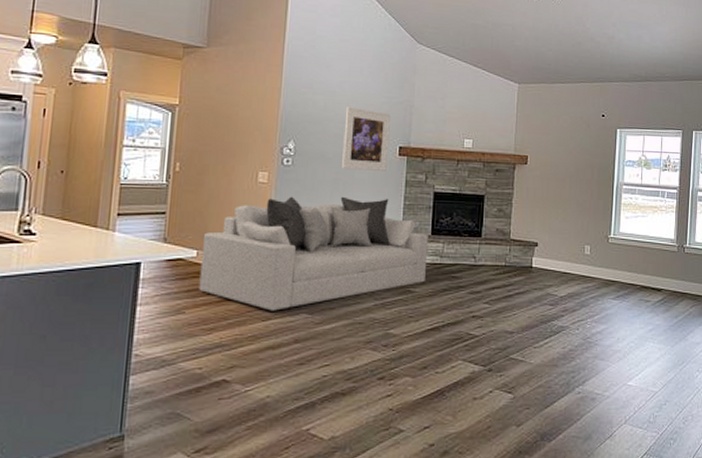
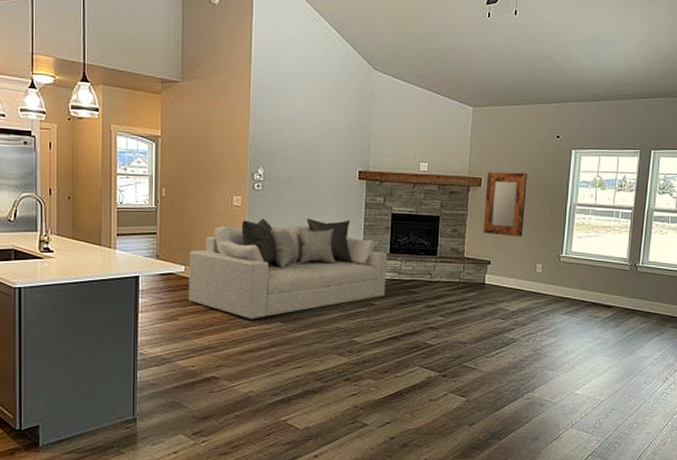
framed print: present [342,107,390,171] -> none [307,134,350,194]
home mirror: none [529,149,573,218] -> present [483,171,527,237]

